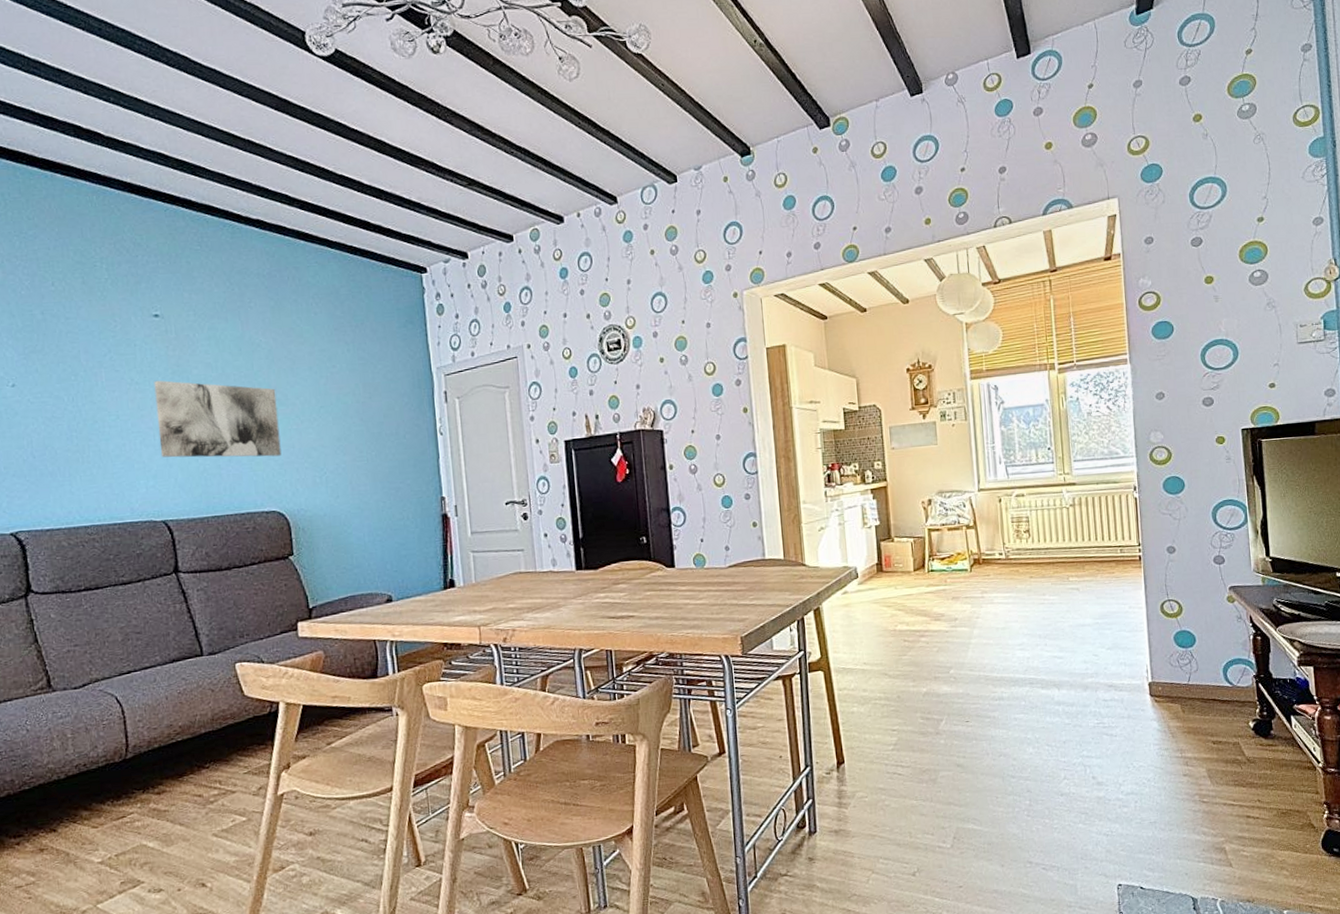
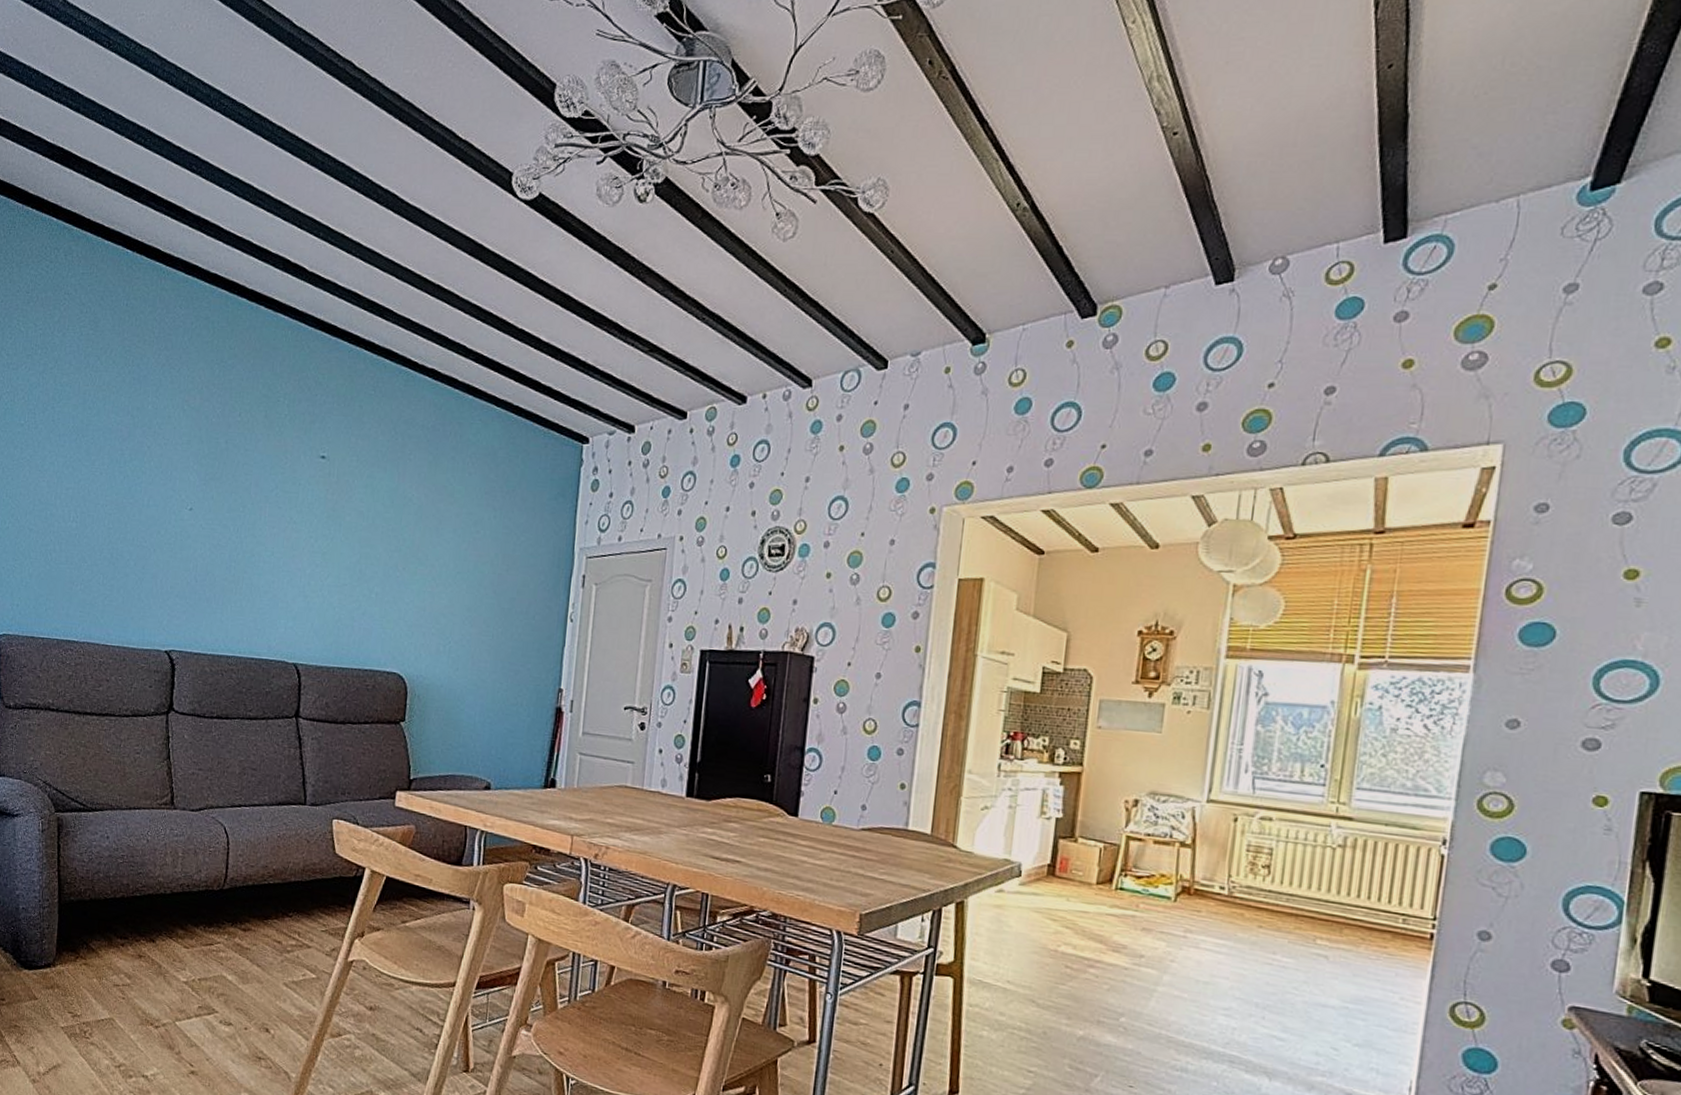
wall art: present [154,380,282,458] -> none [303,522,418,617]

